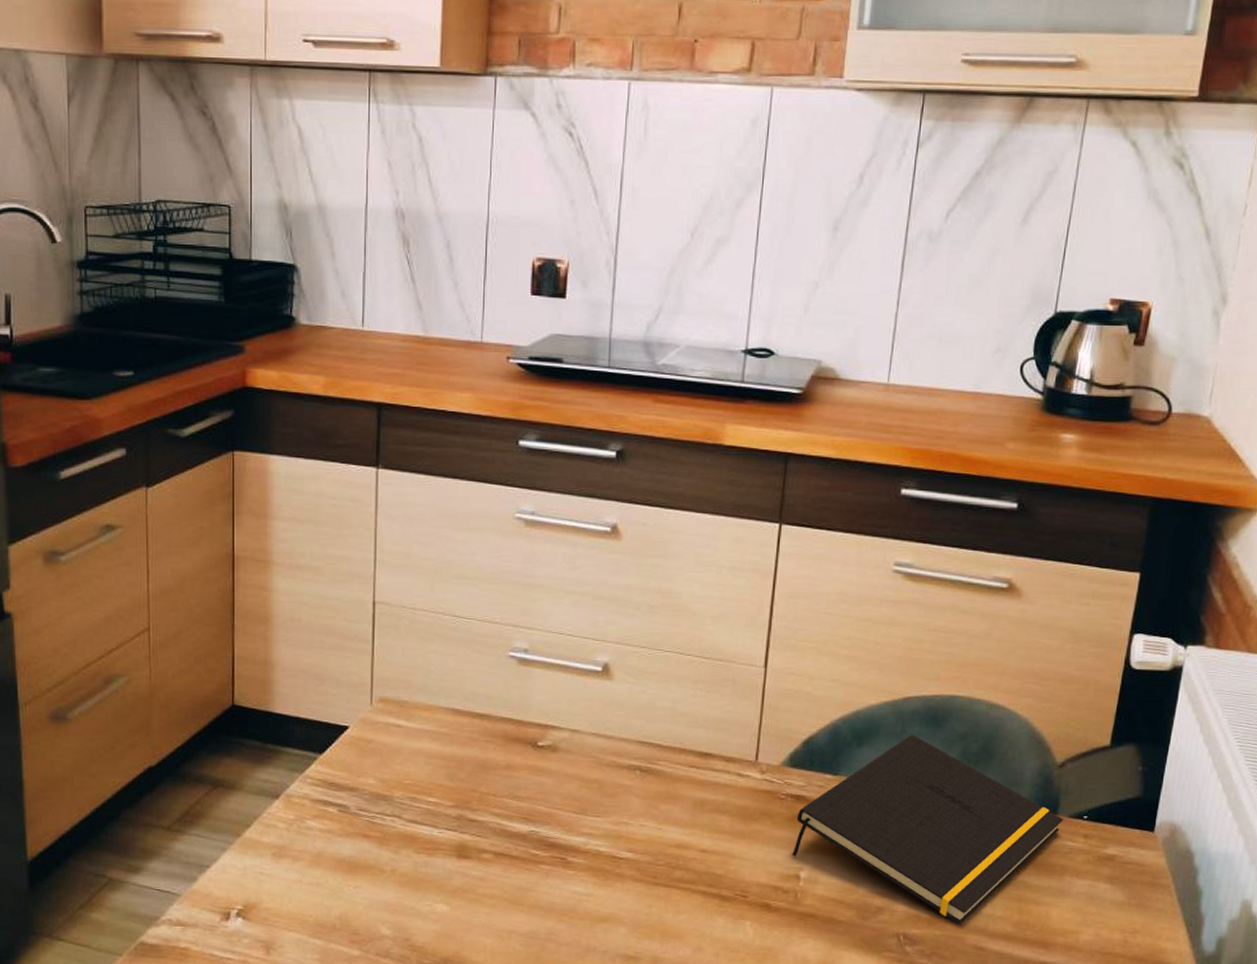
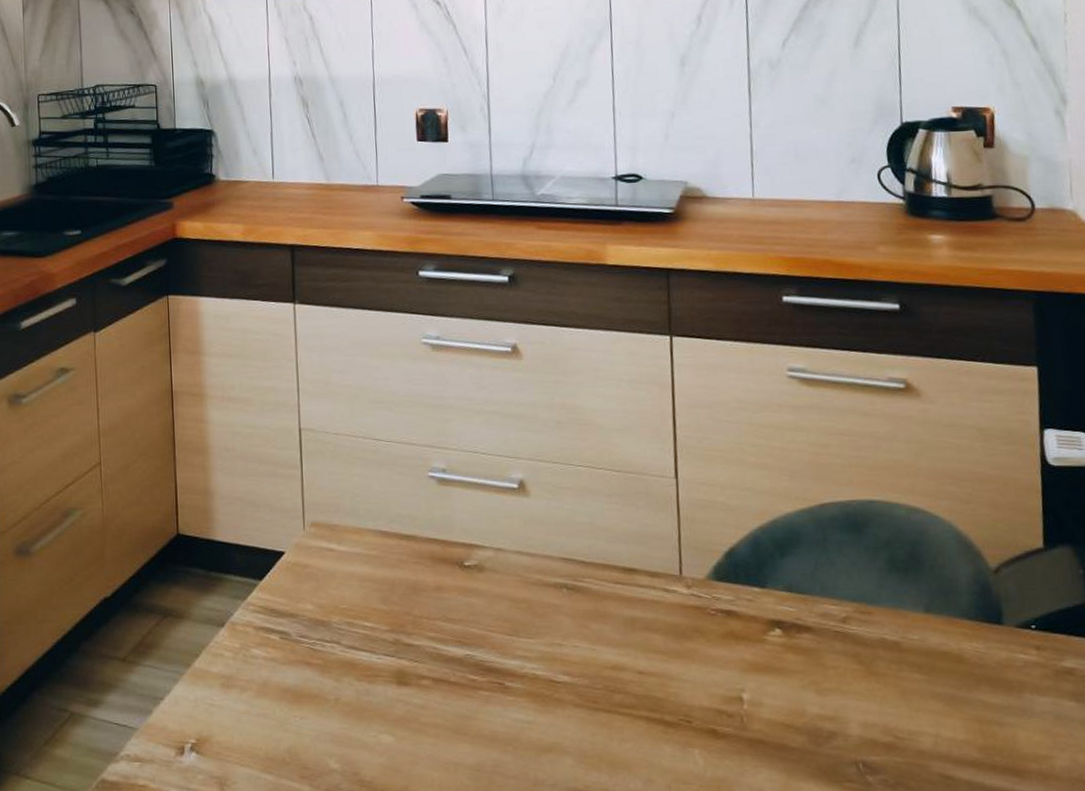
notepad: present [792,734,1064,925] -> none [730,542,1011,750]

